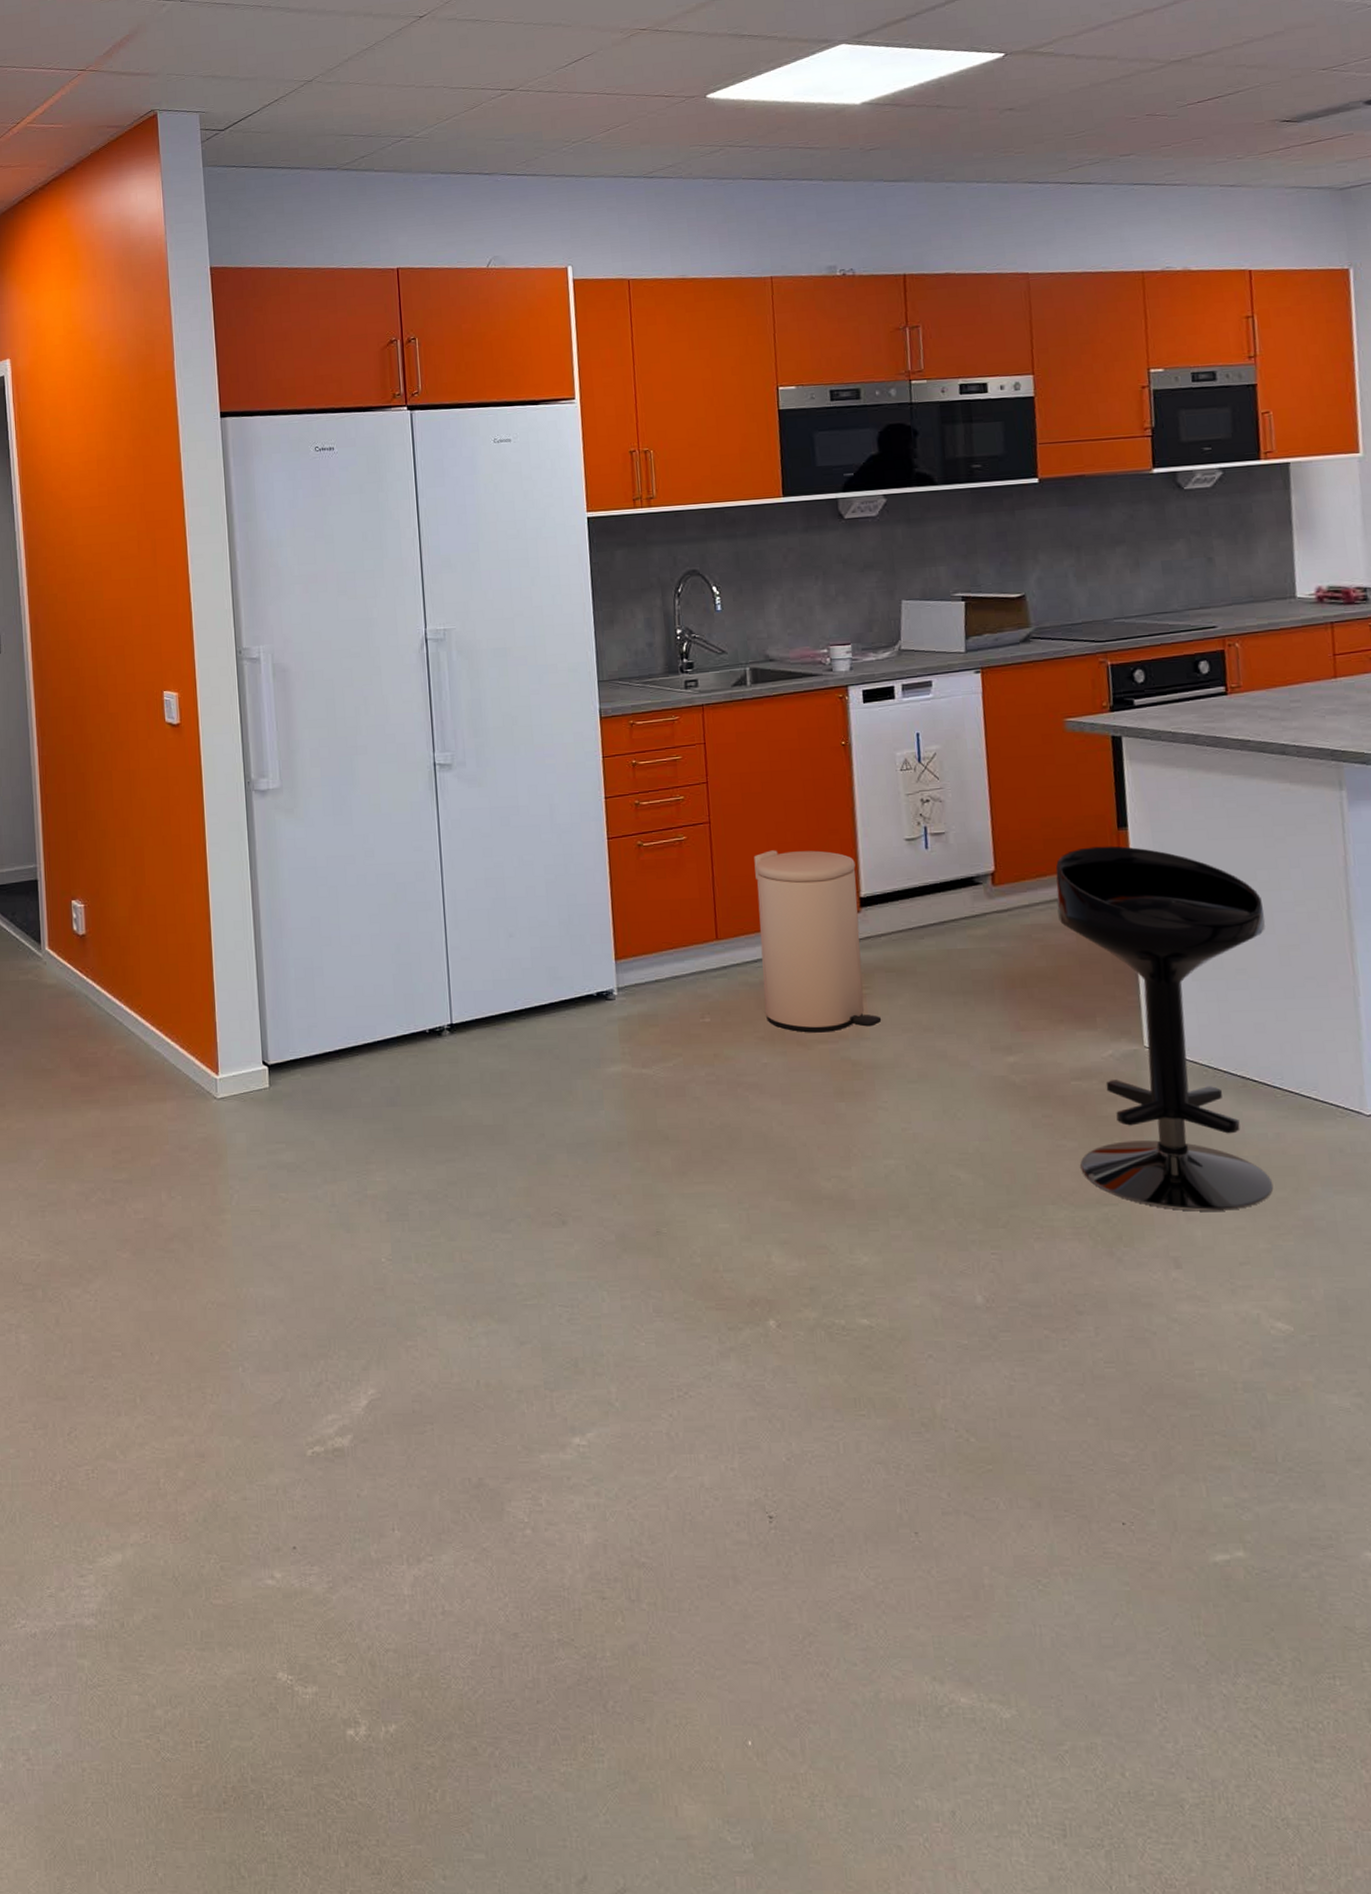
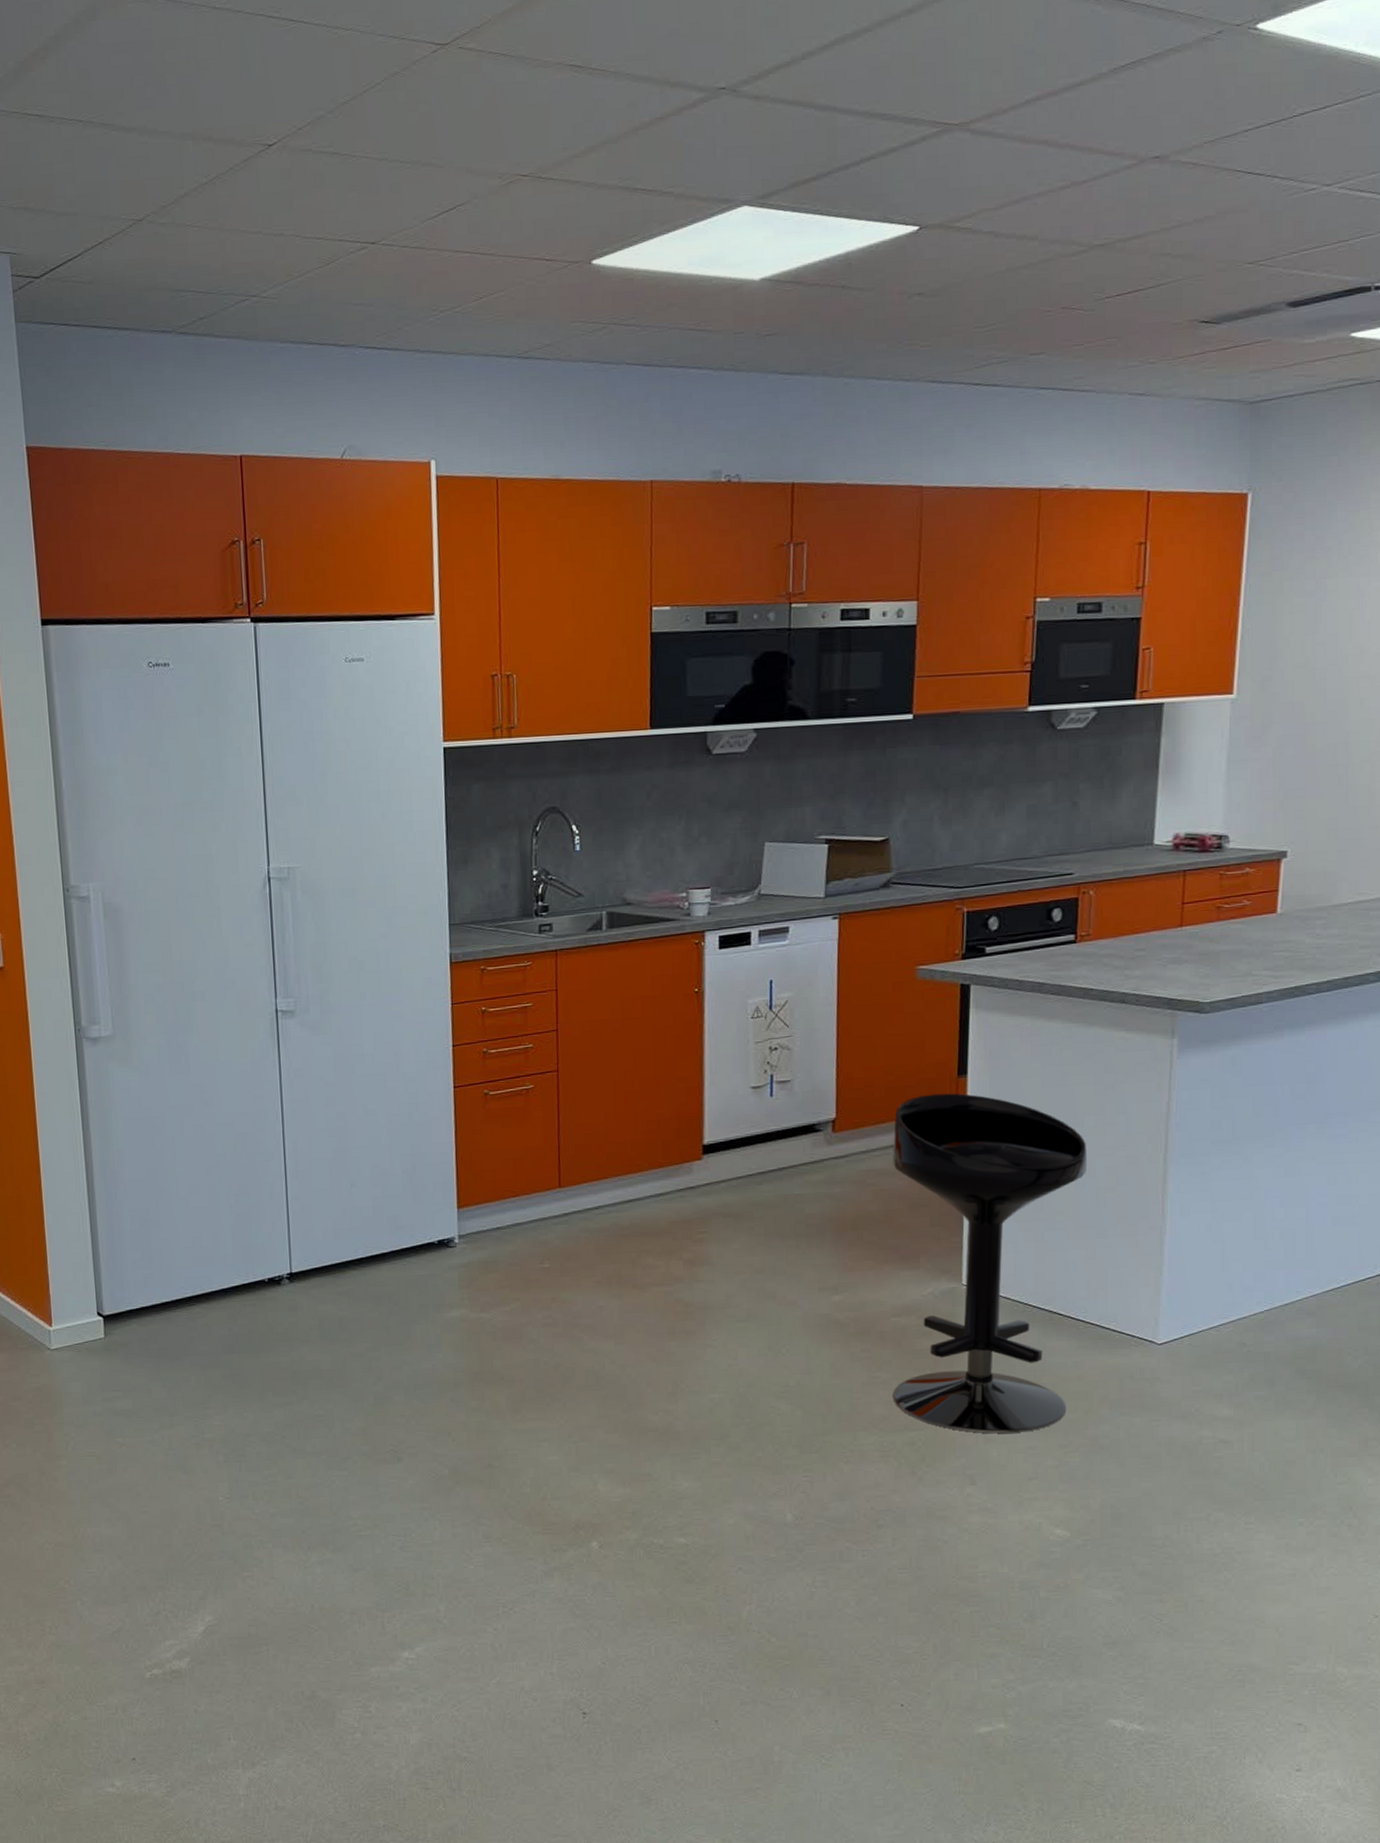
pedal bin: present [754,850,882,1033] -> none [600,1098,716,1276]

